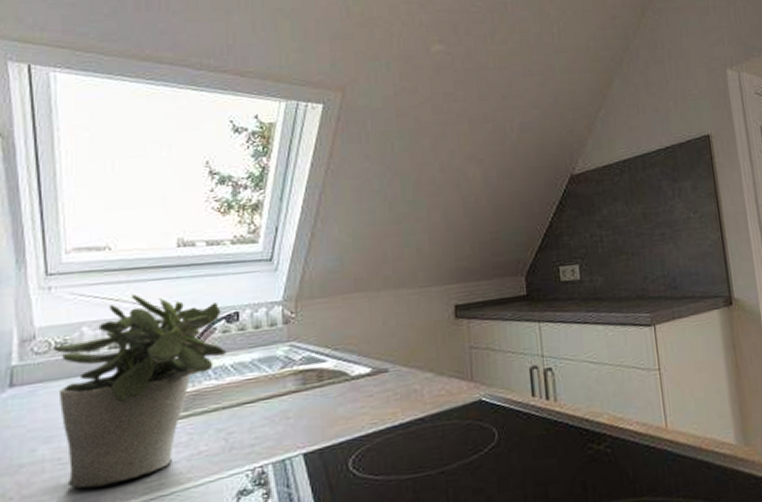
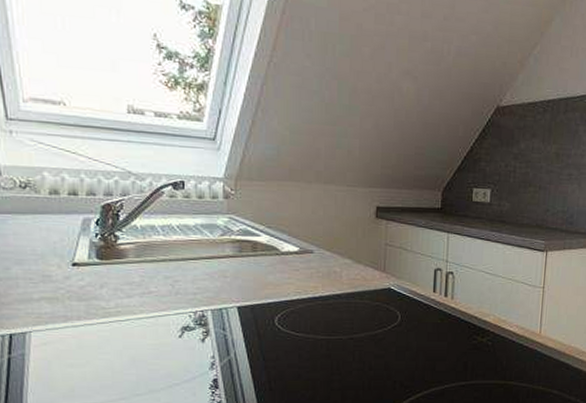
potted plant: present [53,294,226,489] -> none [18,150,173,306]

